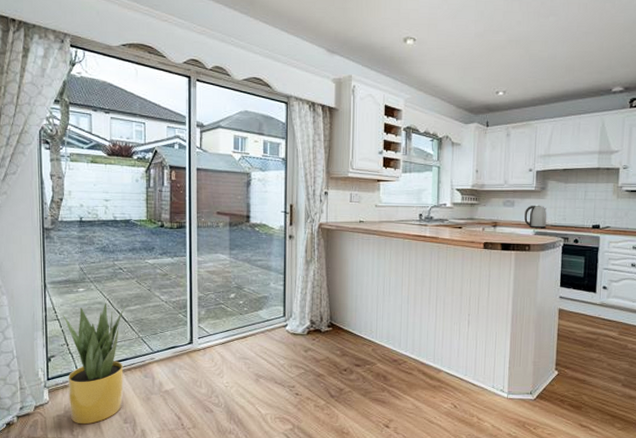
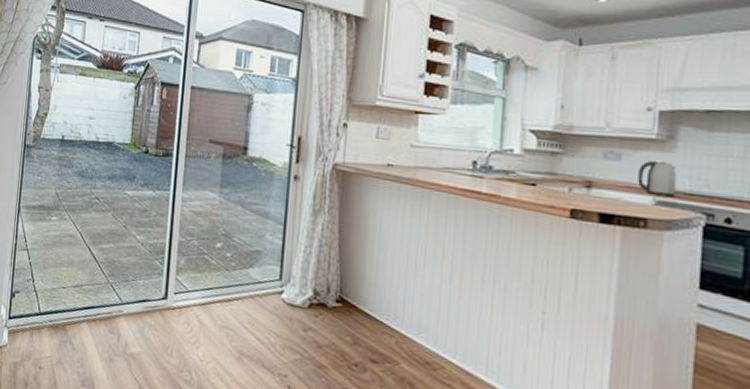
planter: present [63,303,126,425] -> none [26,236,98,380]

